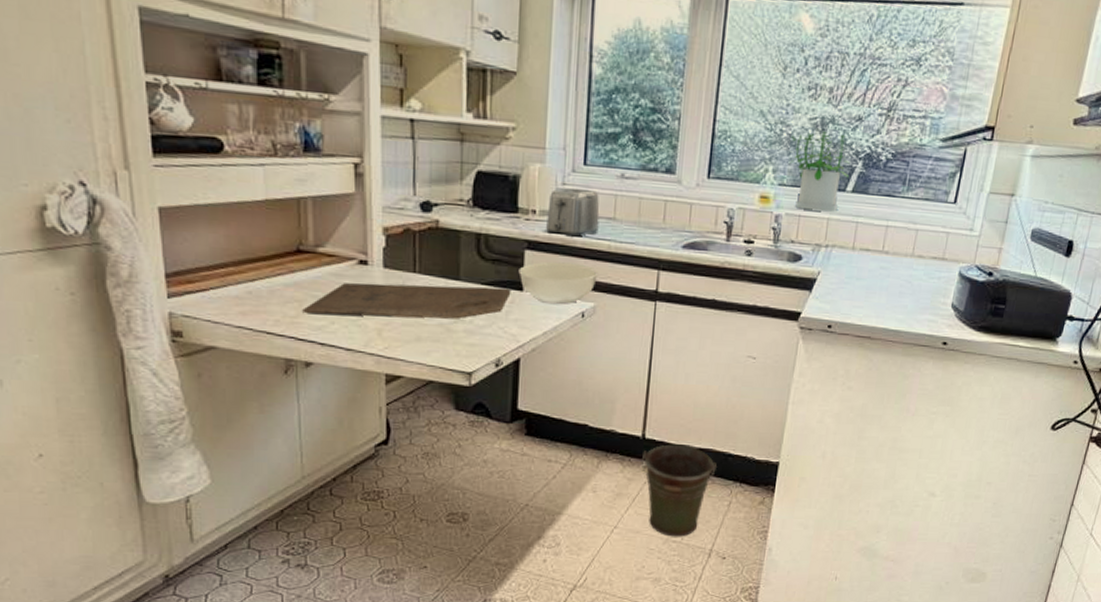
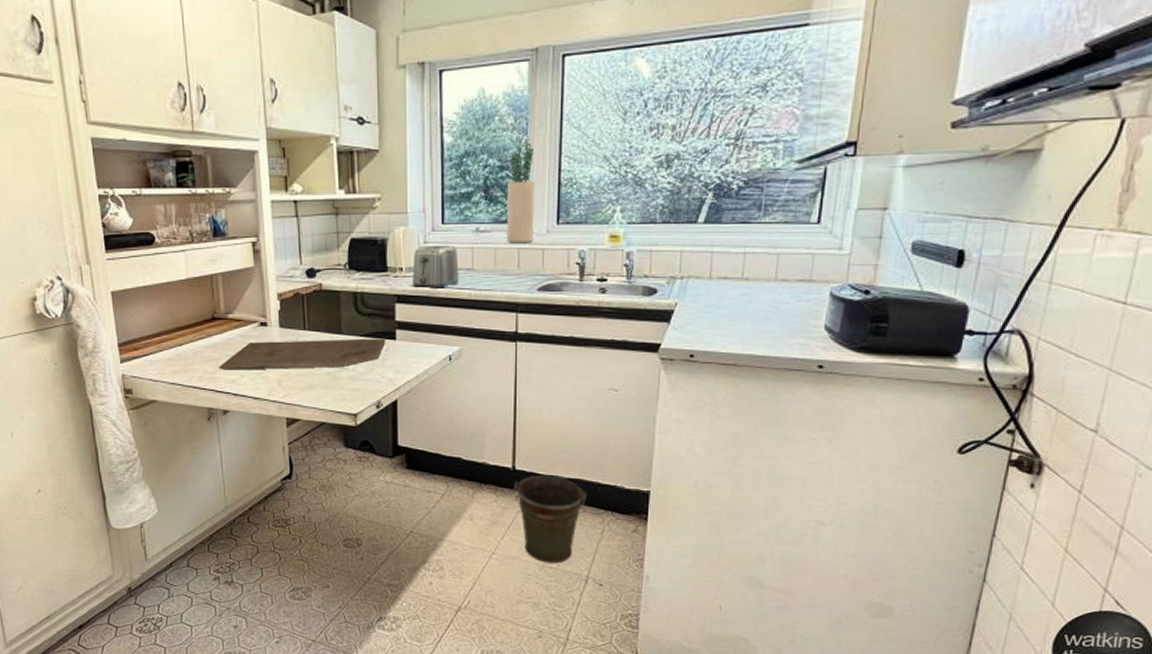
bowl: present [518,262,599,305] -> none [391,312,462,351]
vase: none [653,80,689,196] -> present [506,137,535,244]
potted plant: present [789,132,850,212] -> none [636,168,700,245]

